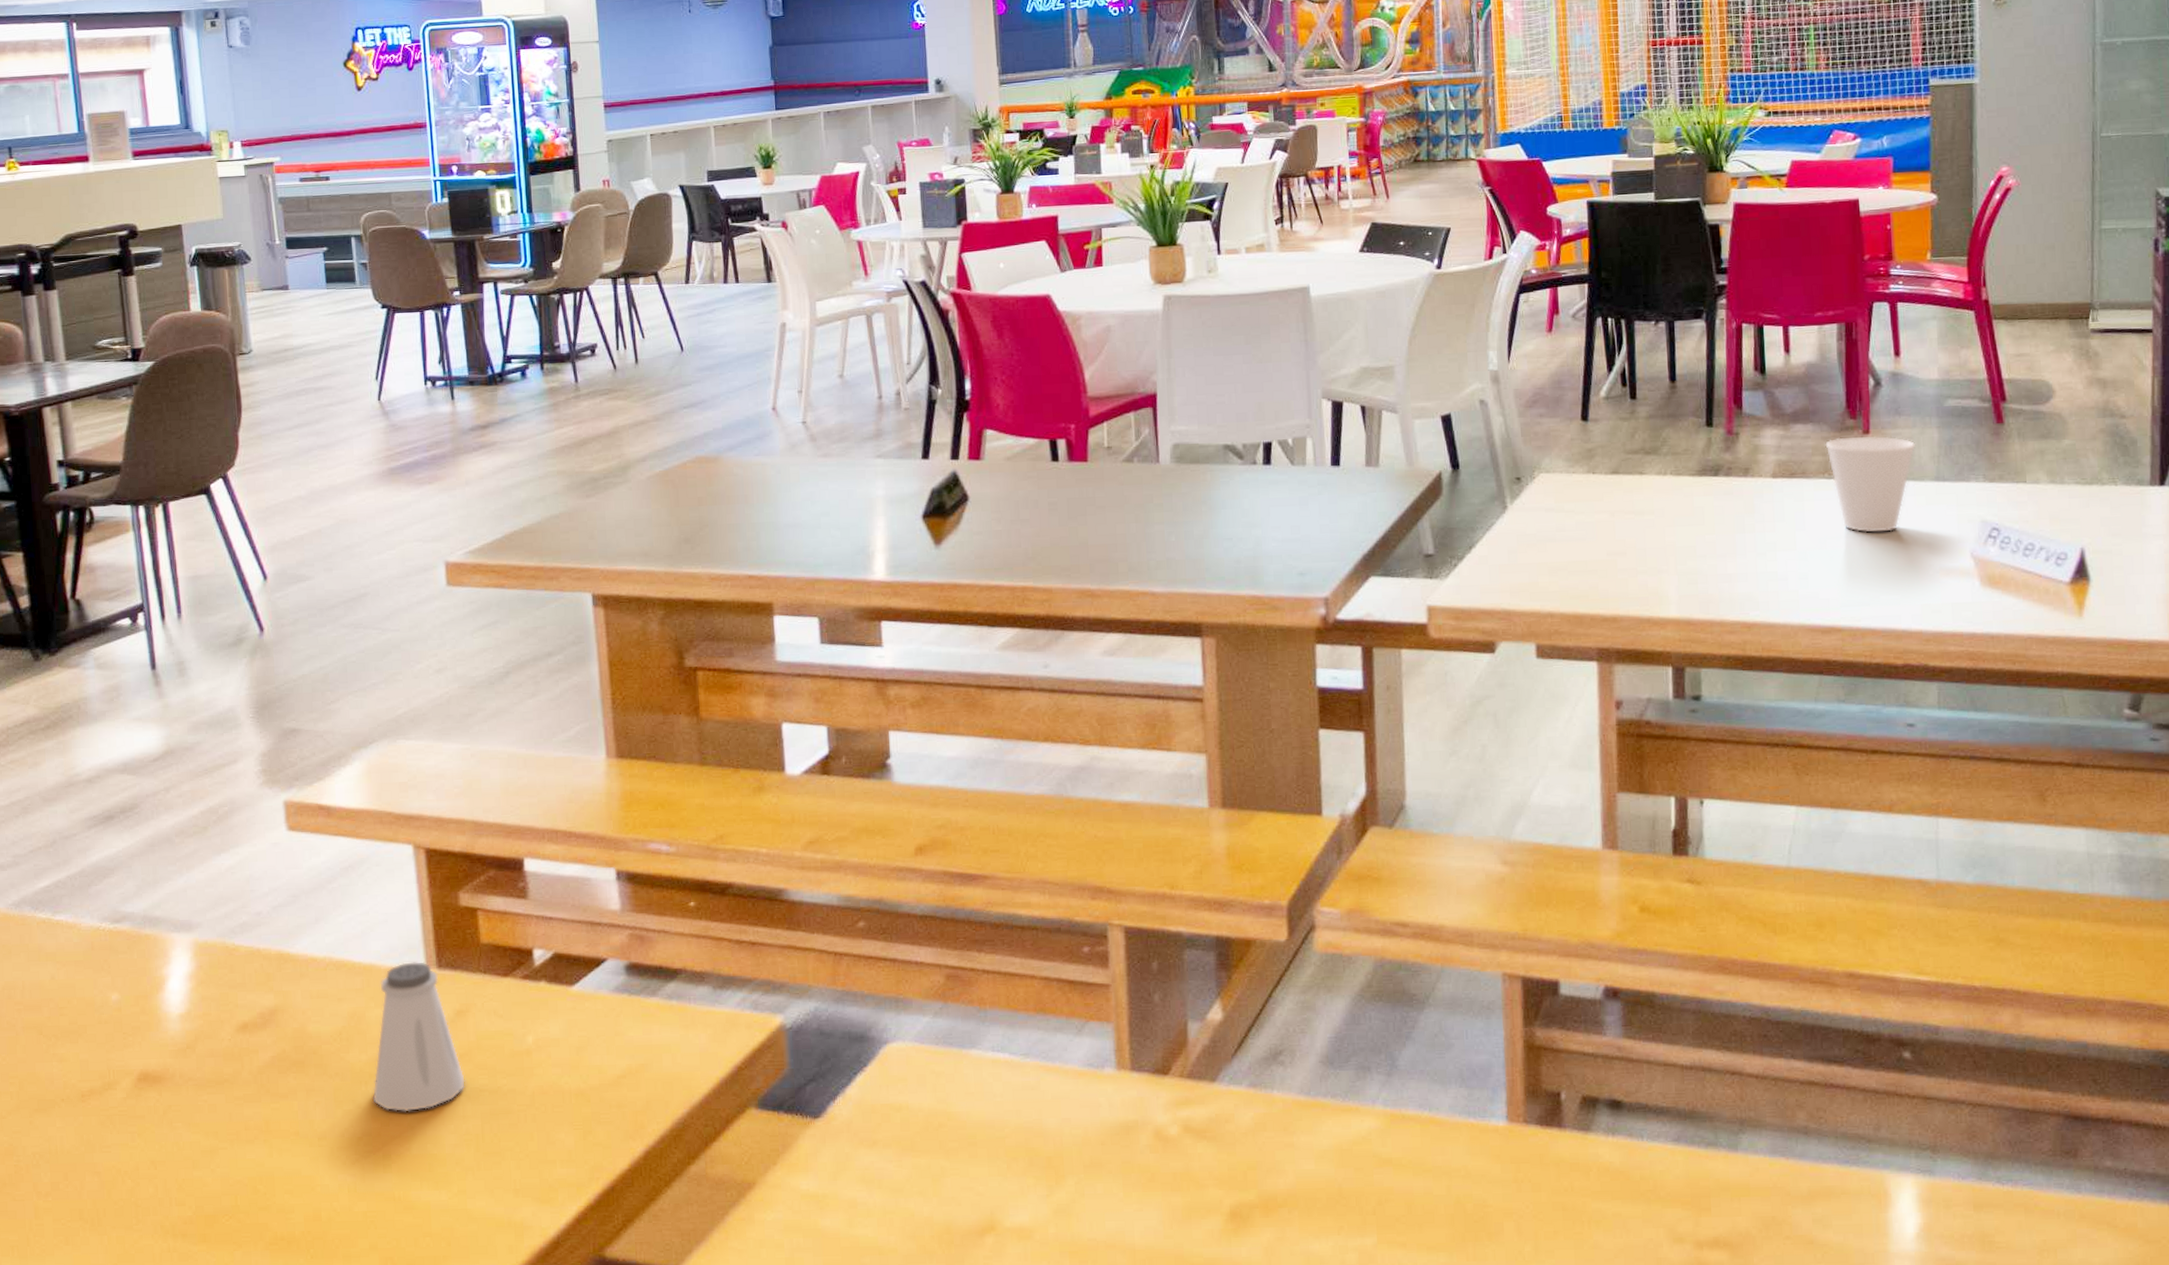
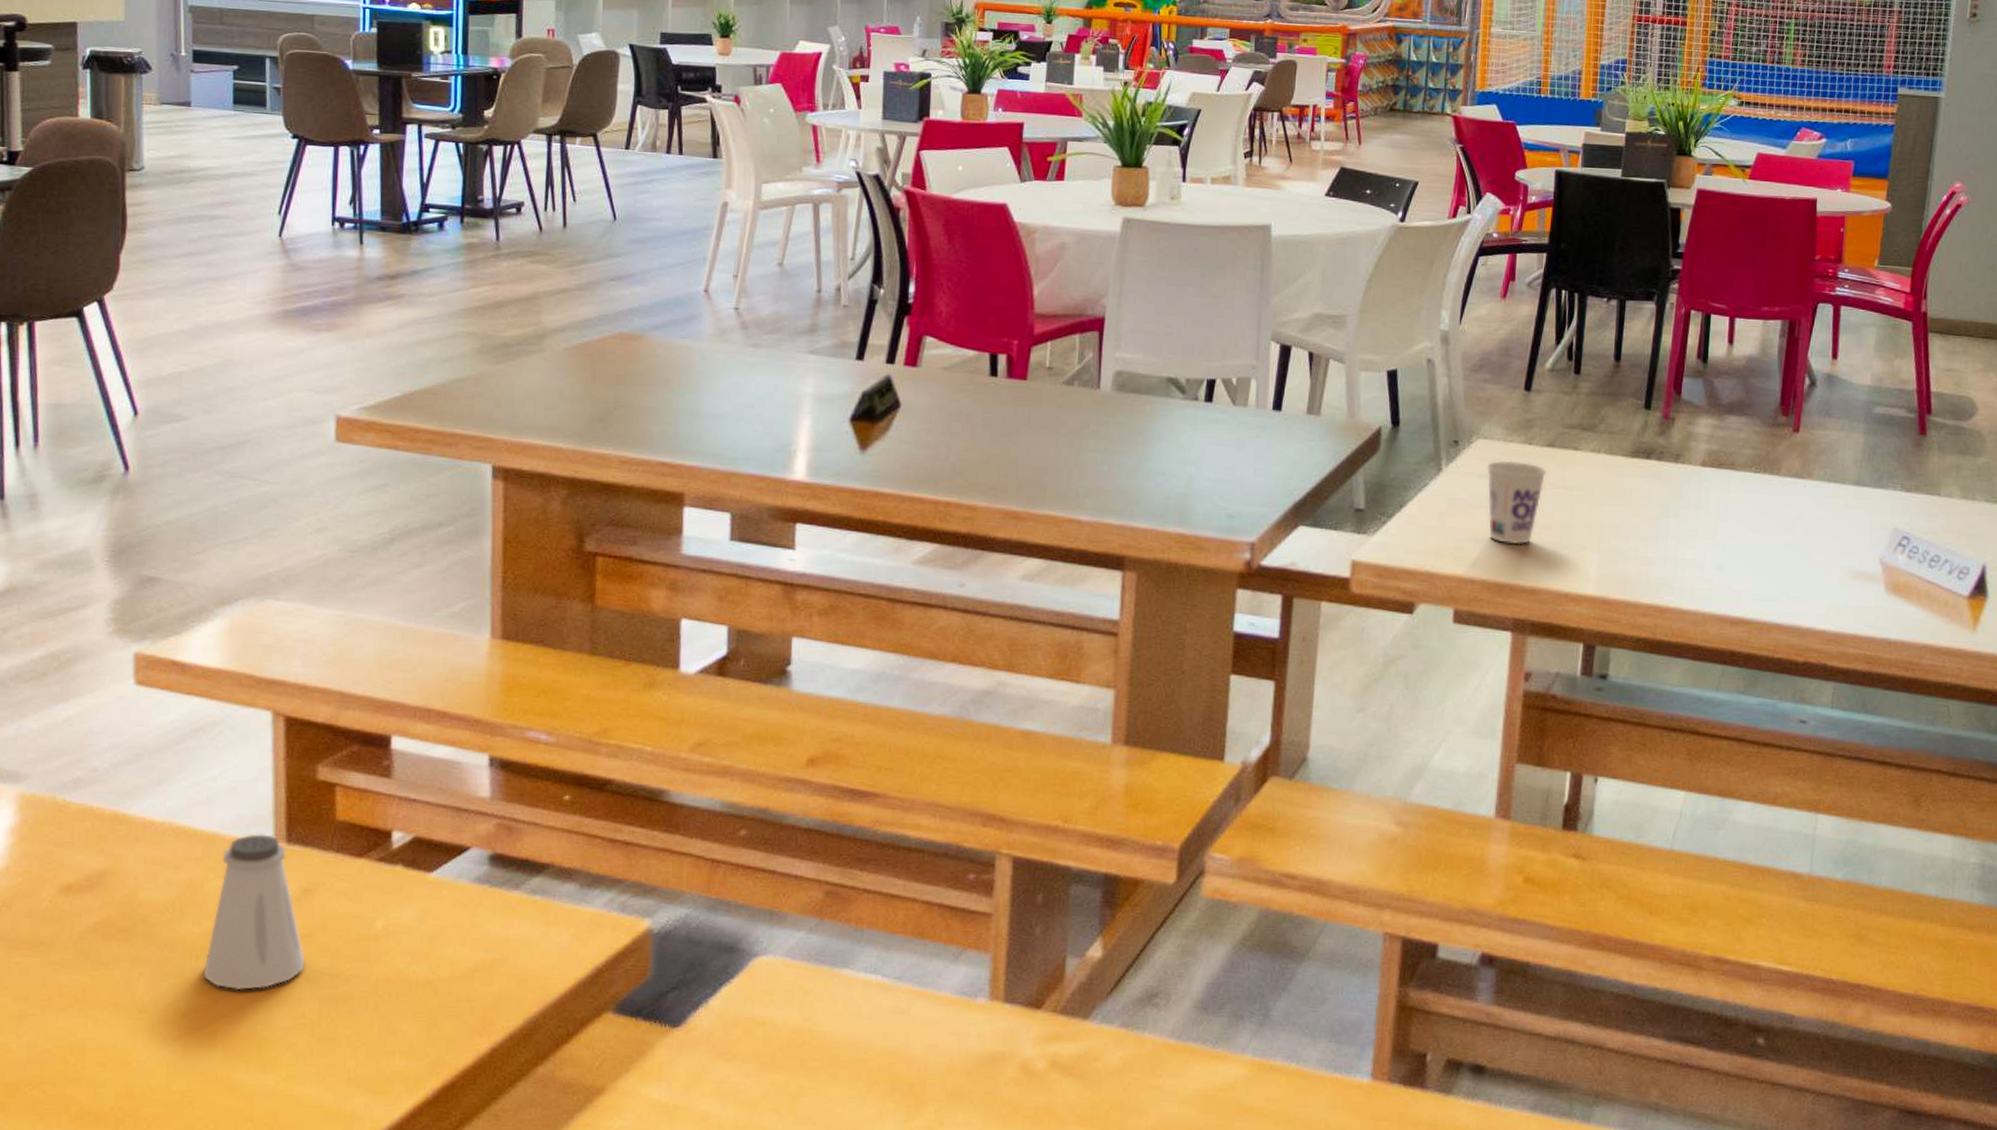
cup: none [1552,491,1615,575] -> present [1486,460,1548,545]
cup: present [1825,435,1916,533] -> none [1756,433,1842,531]

